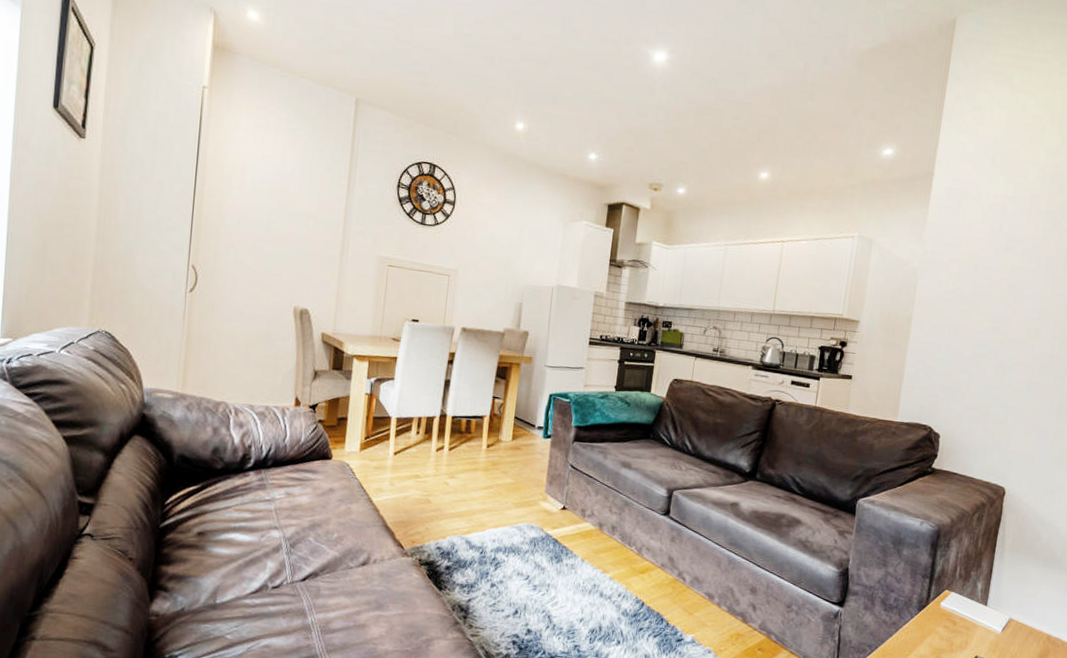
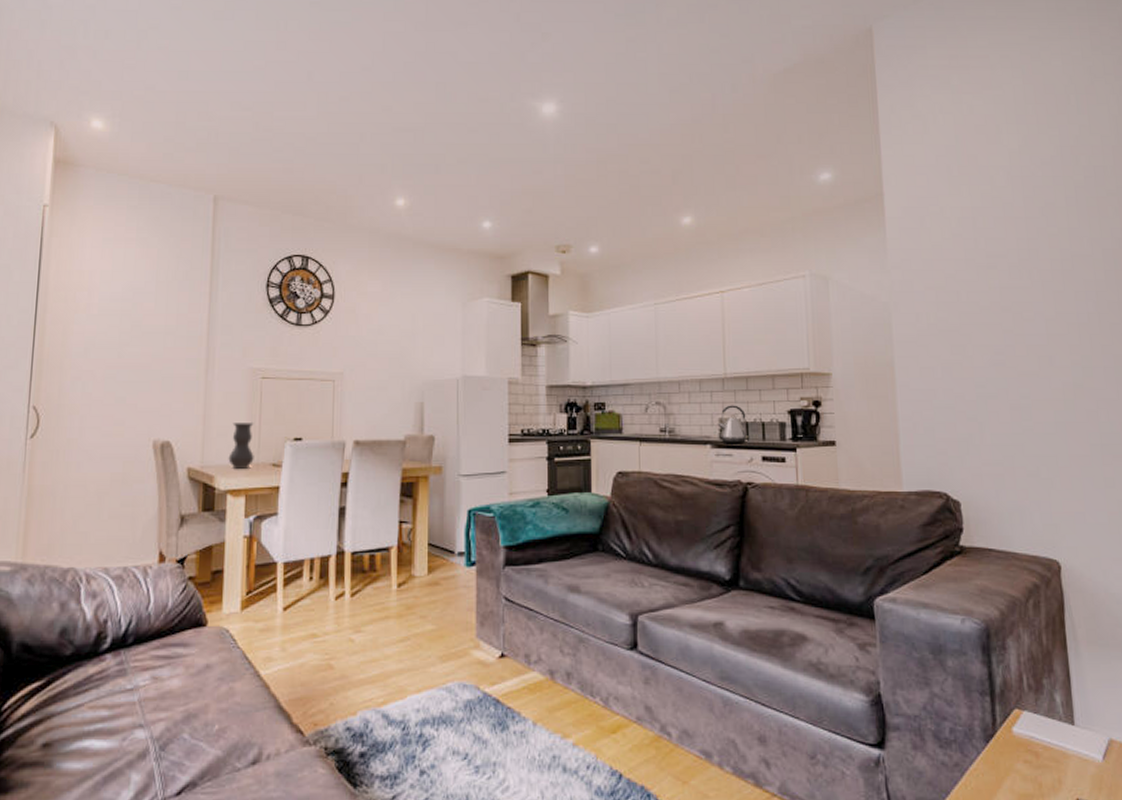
vase: none [356,300,379,340] -> present [228,423,254,469]

